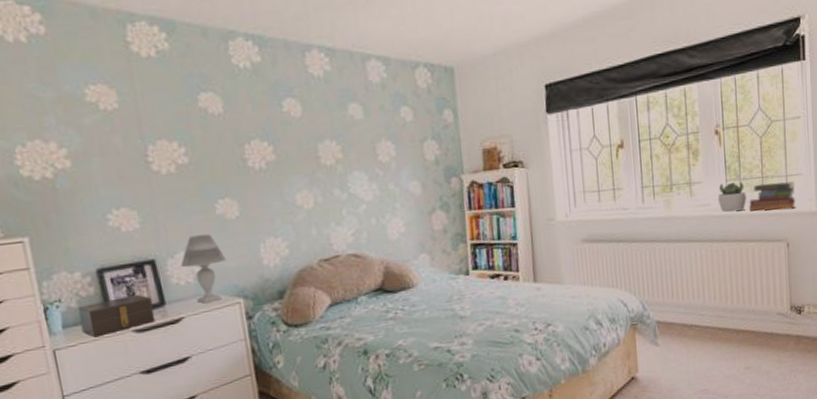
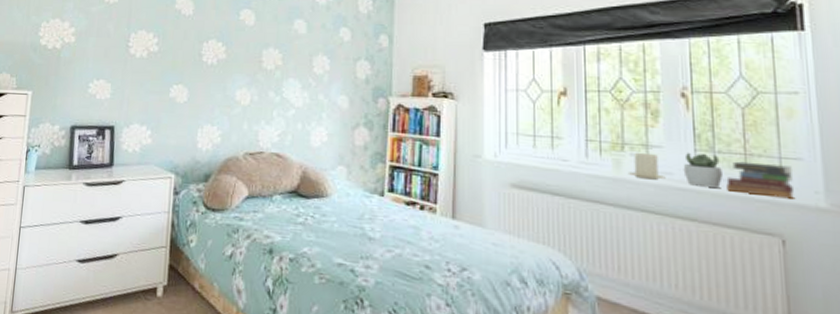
jewelry box: present [77,294,155,338] -> none [47,152,105,183]
table lamp: present [181,234,227,304] -> none [132,112,169,173]
candle: none [676,190,705,214] -> present [628,152,666,181]

